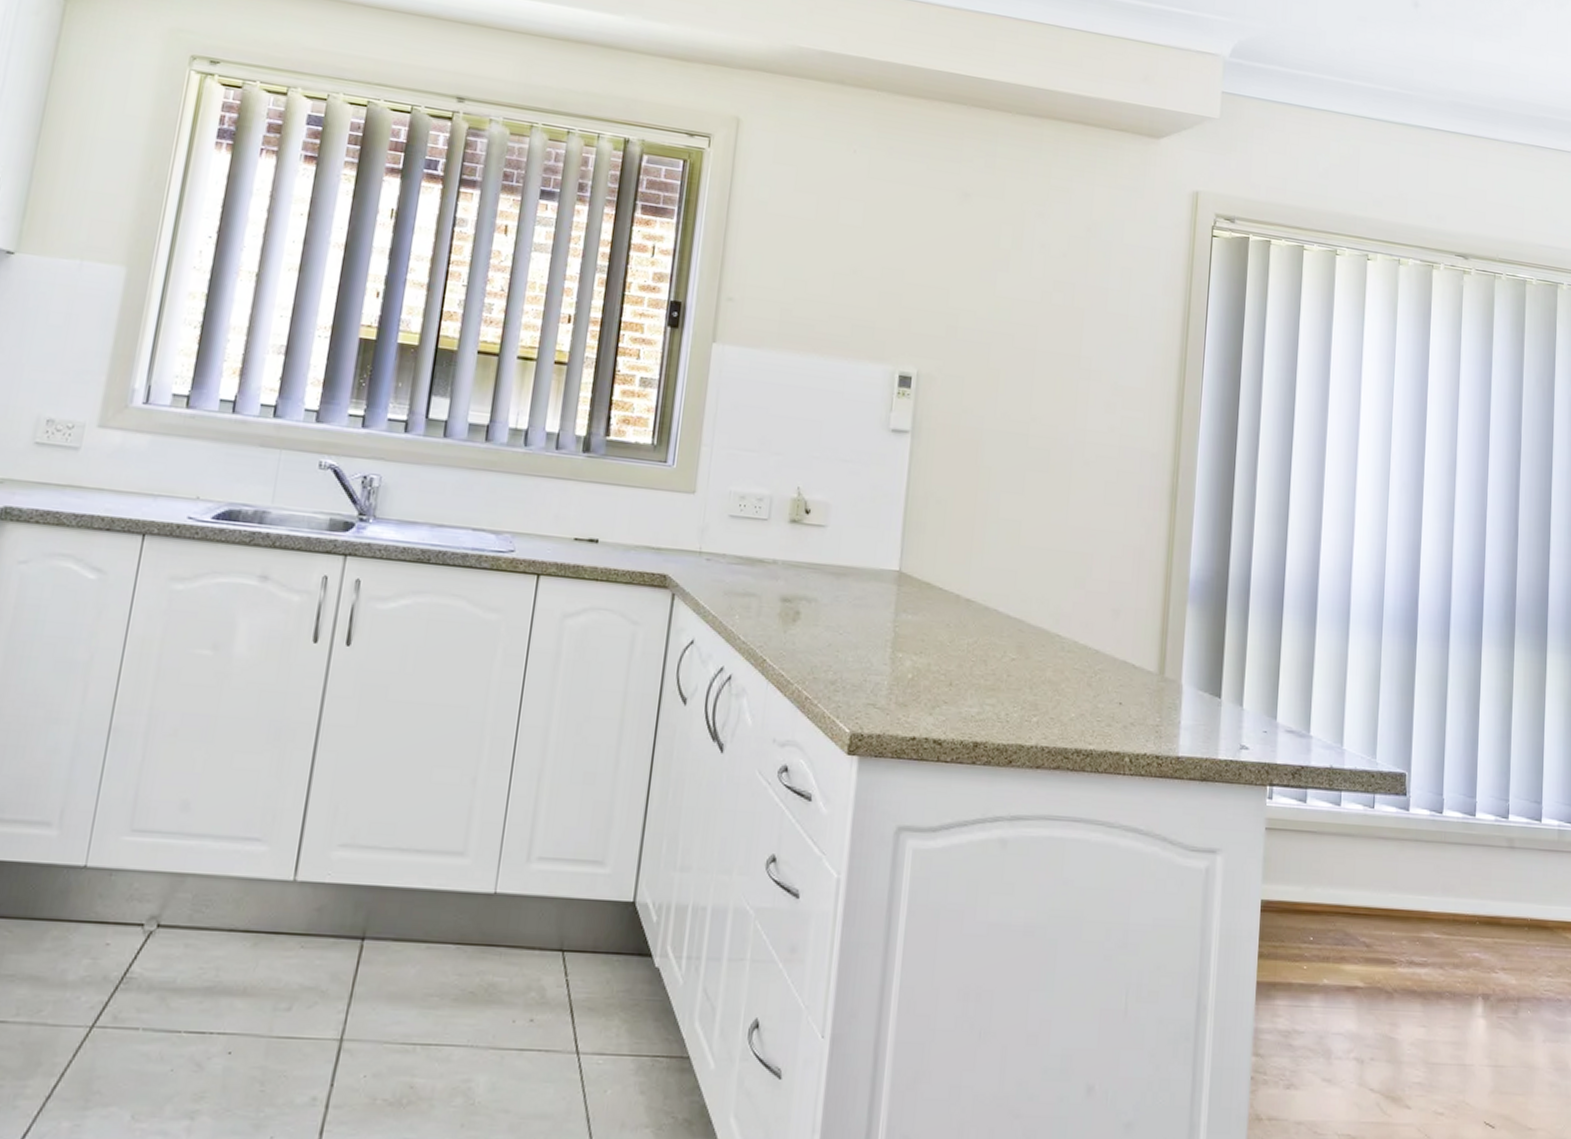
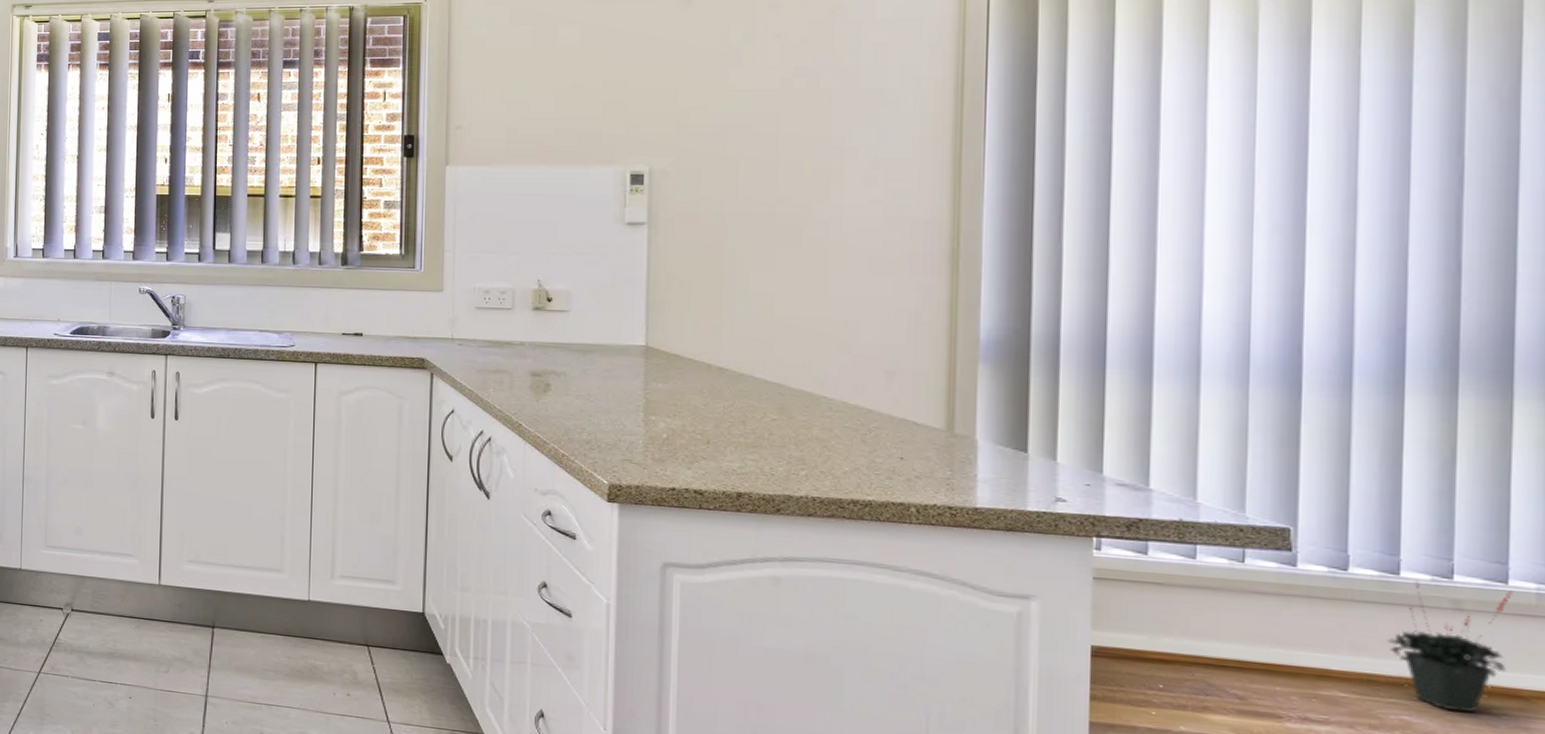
potted plant: none [1467,820,1544,945] -> present [1388,580,1512,712]

